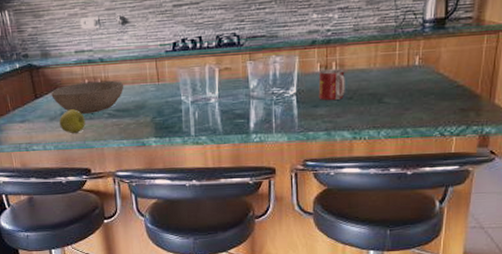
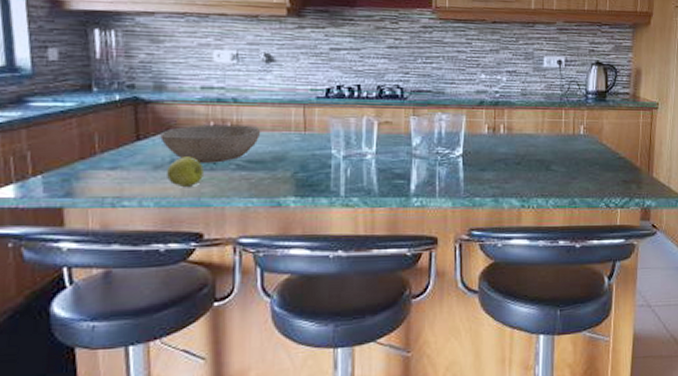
mug: present [318,69,345,100] -> none [486,132,513,164]

